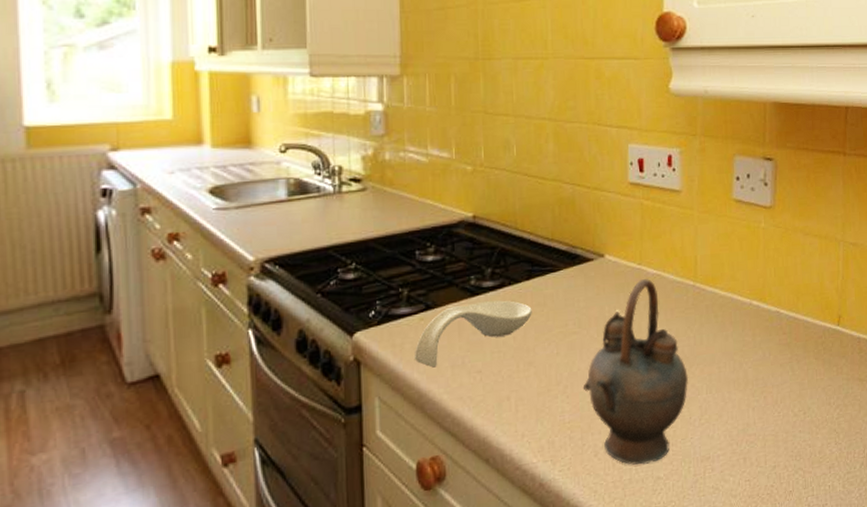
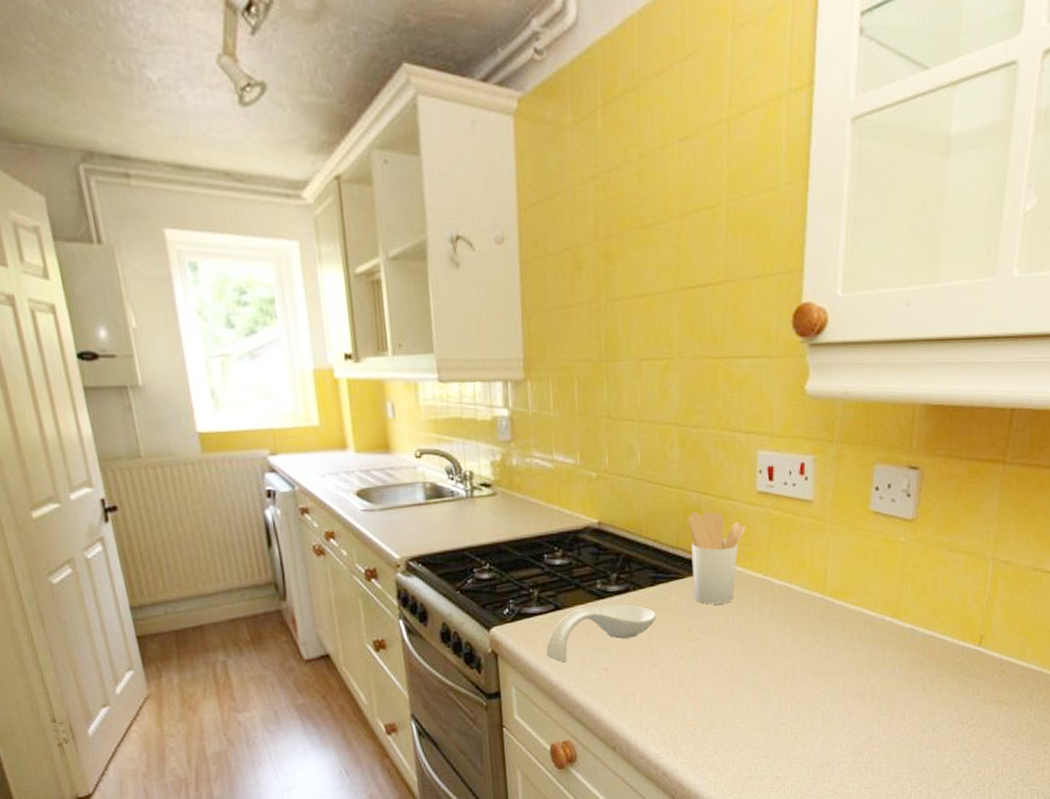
utensil holder: none [564,203,619,297] -> present [689,511,746,605]
teapot: present [583,279,689,465] -> none [705,590,813,765]

